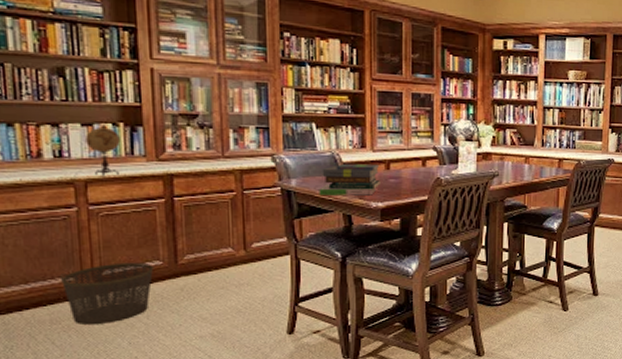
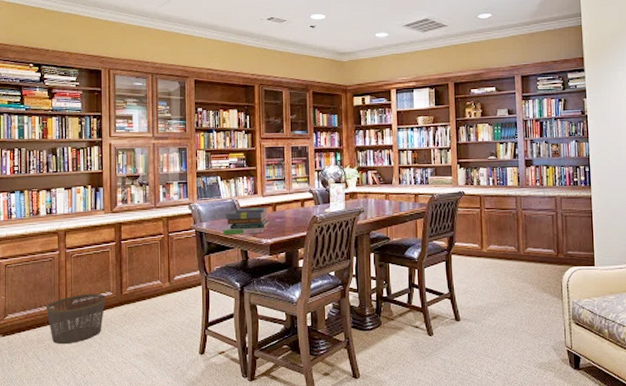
globe: present [85,125,121,177] -> none [67,188,88,227]

